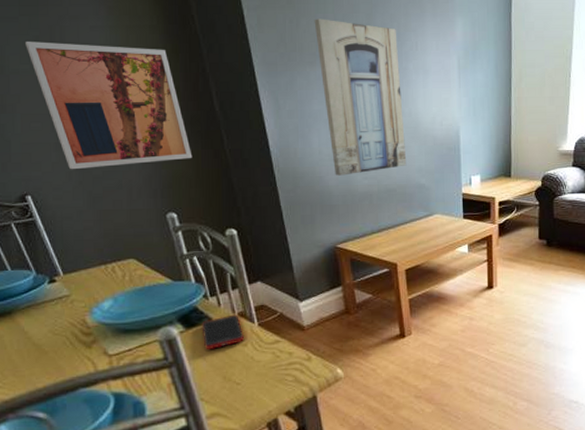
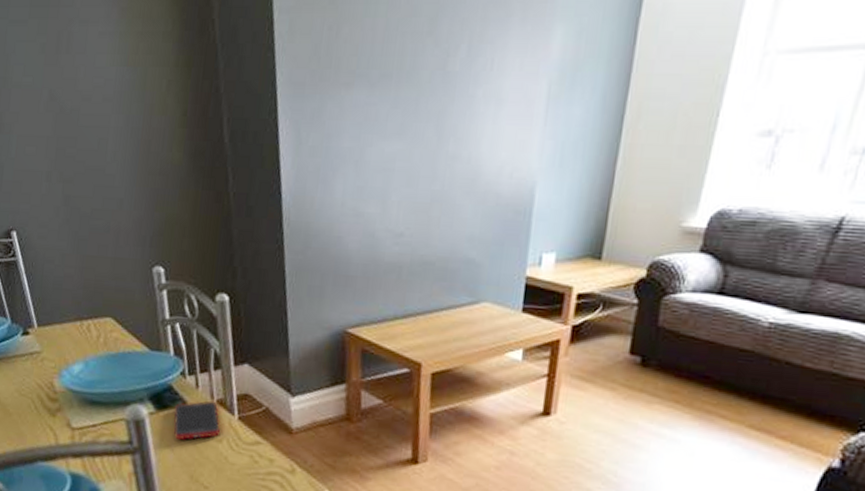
wall art: present [25,41,193,170] -> none [31,50,191,205]
wall art: present [314,19,407,176] -> none [357,24,467,238]

